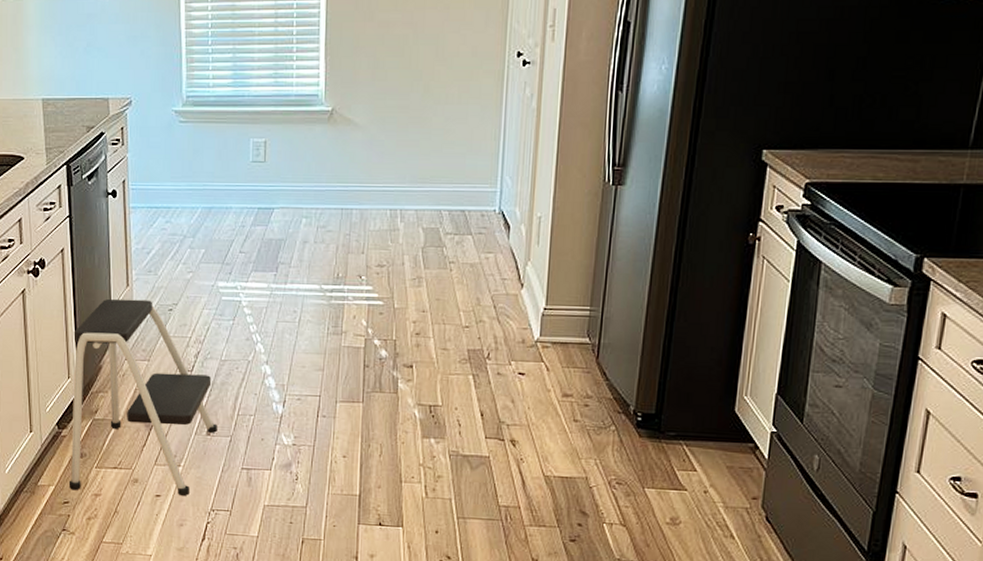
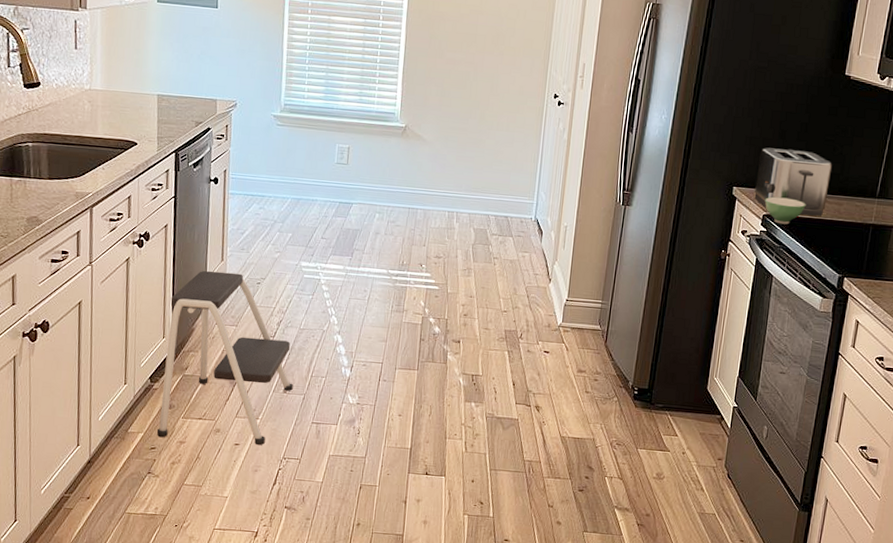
toaster: none [792,94,904,180] -> present [754,147,833,216]
bowl: none [807,158,867,194] -> present [764,196,806,225]

